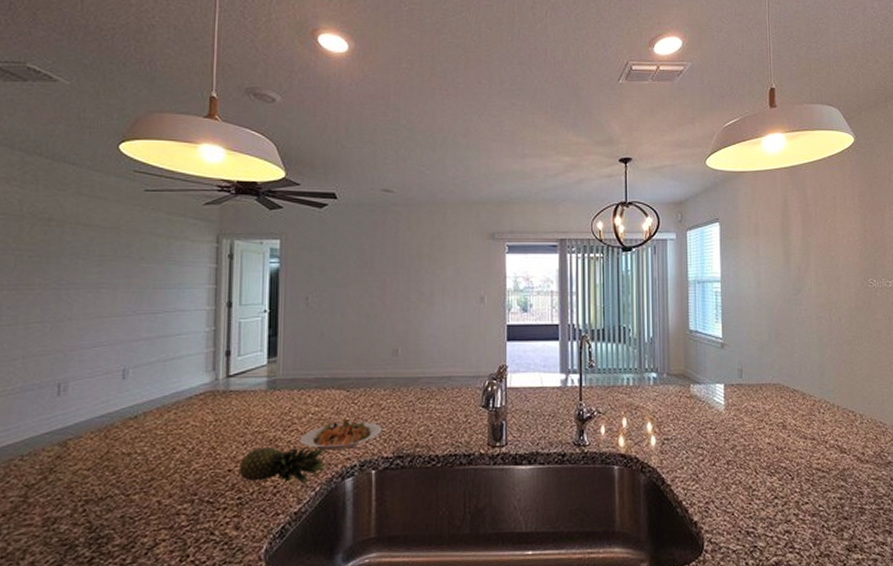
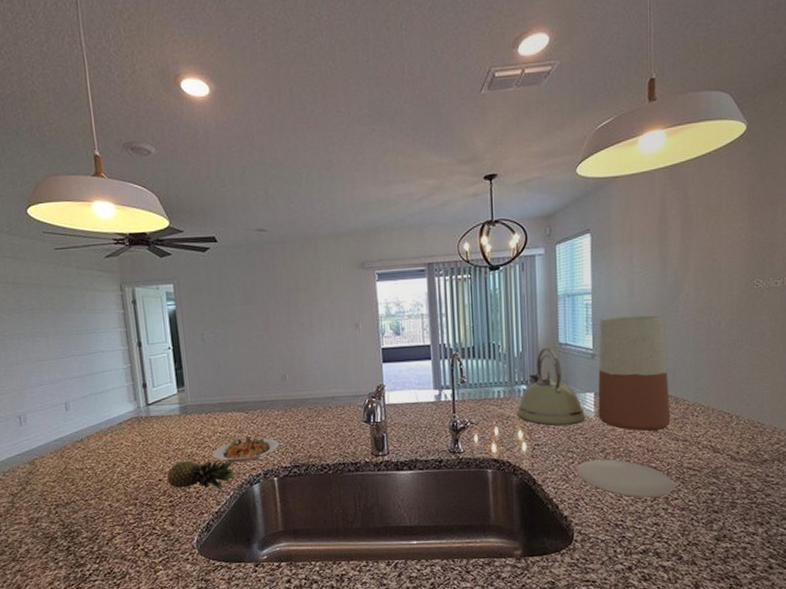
kettle: none [647,334,716,418] -> present [517,347,586,426]
plate: none [706,457,804,502] -> present [576,459,674,498]
vase: none [727,307,799,427] -> present [598,315,671,431]

